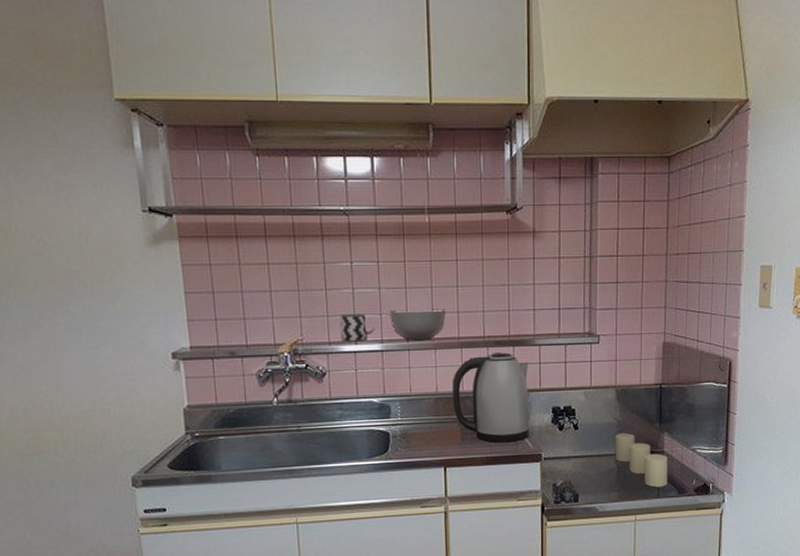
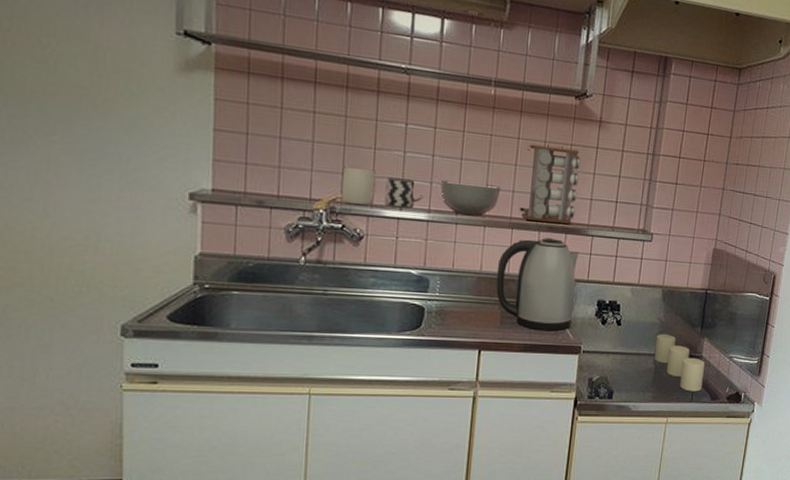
mug: none [299,309,332,345] -> present [340,166,377,206]
spice rack: none [466,262,519,340] -> present [519,144,581,225]

